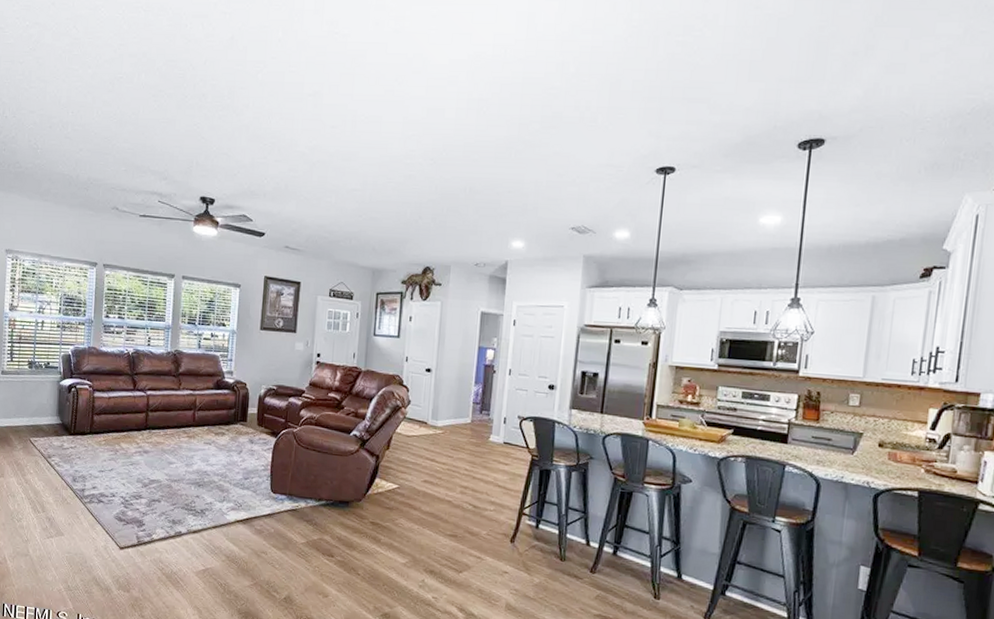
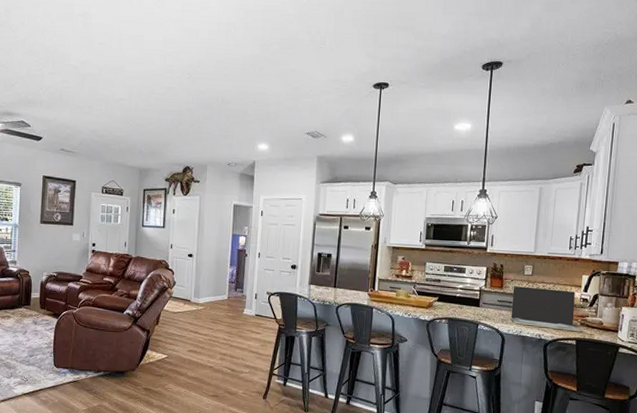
laptop: none [829,419,927,481] -> present [511,286,582,332]

